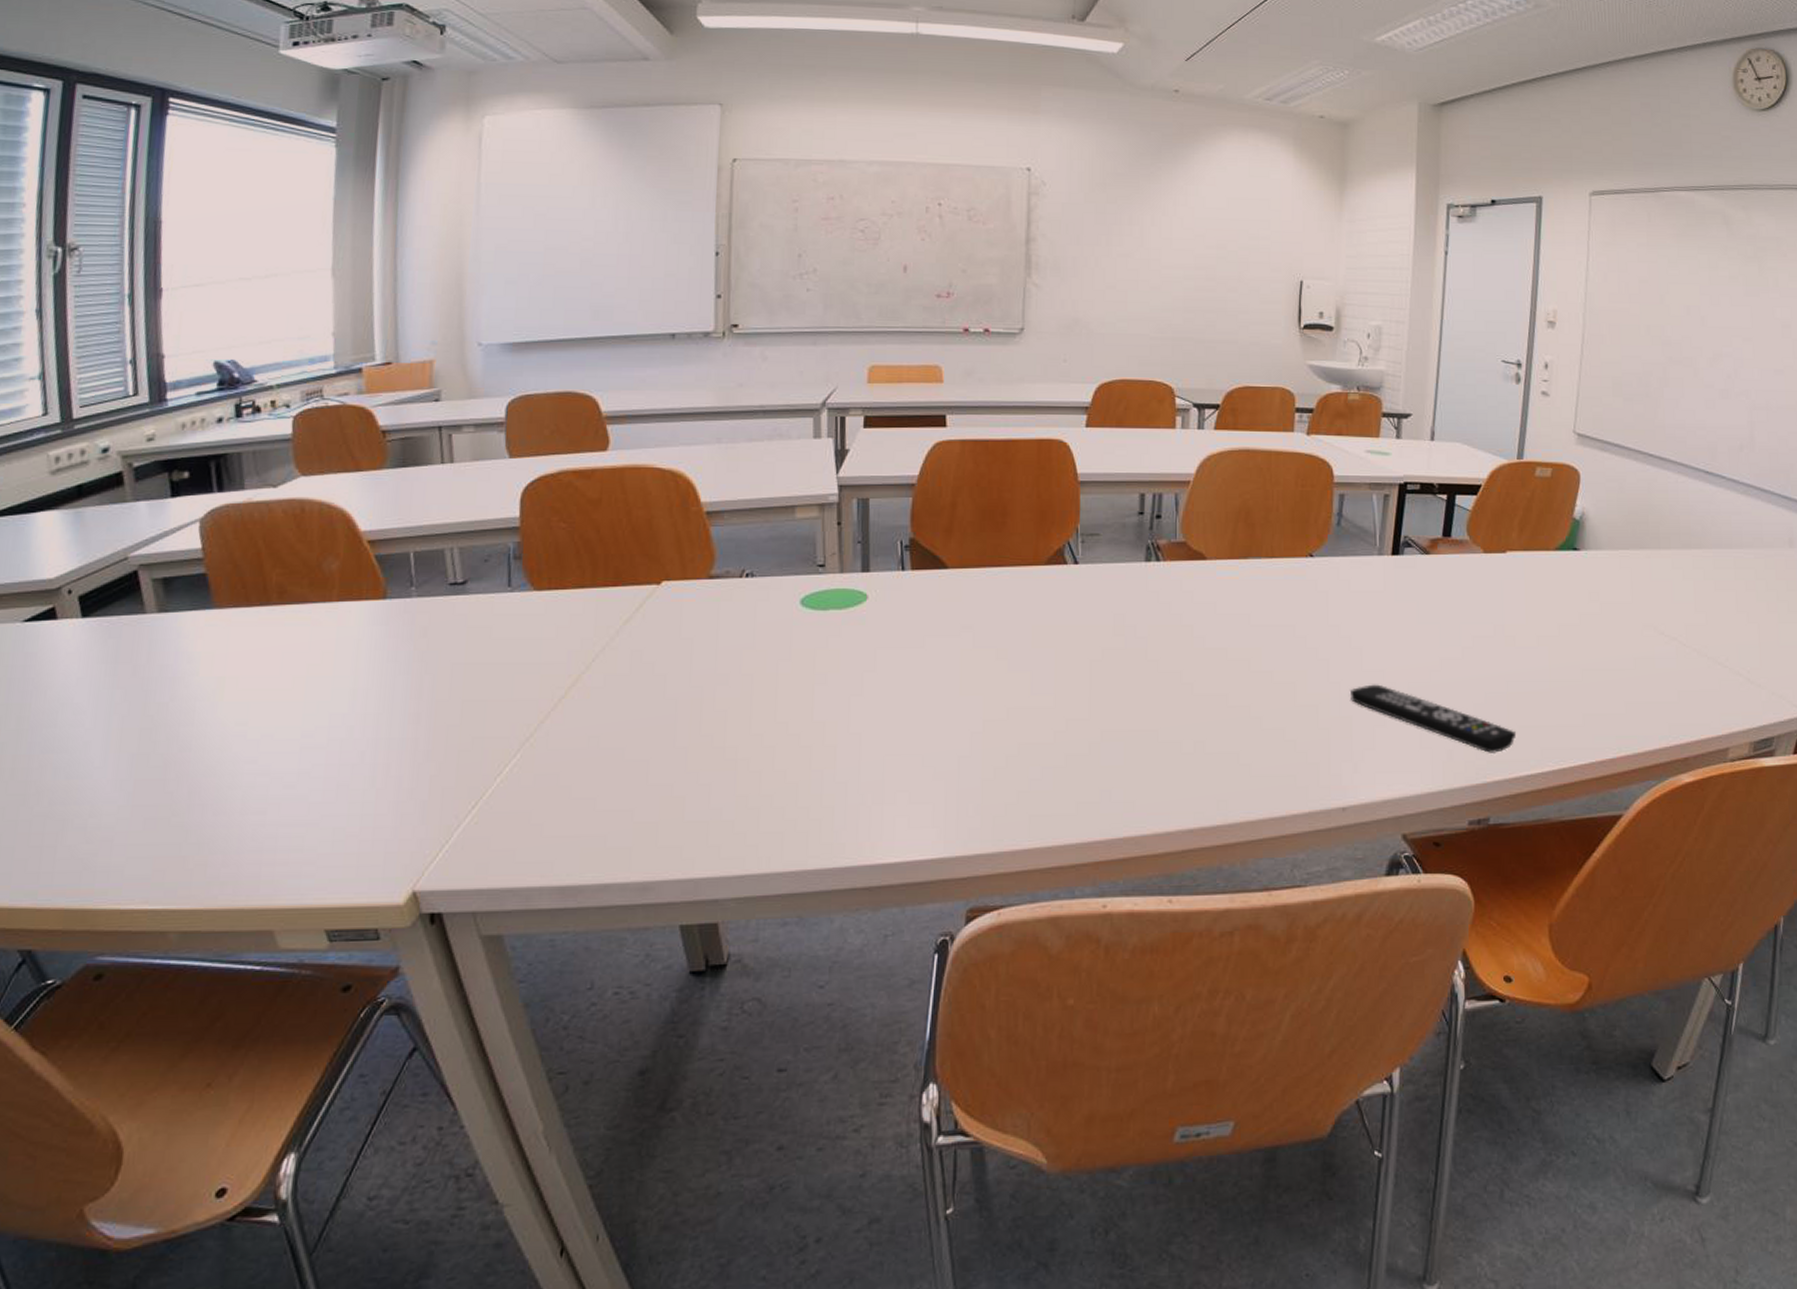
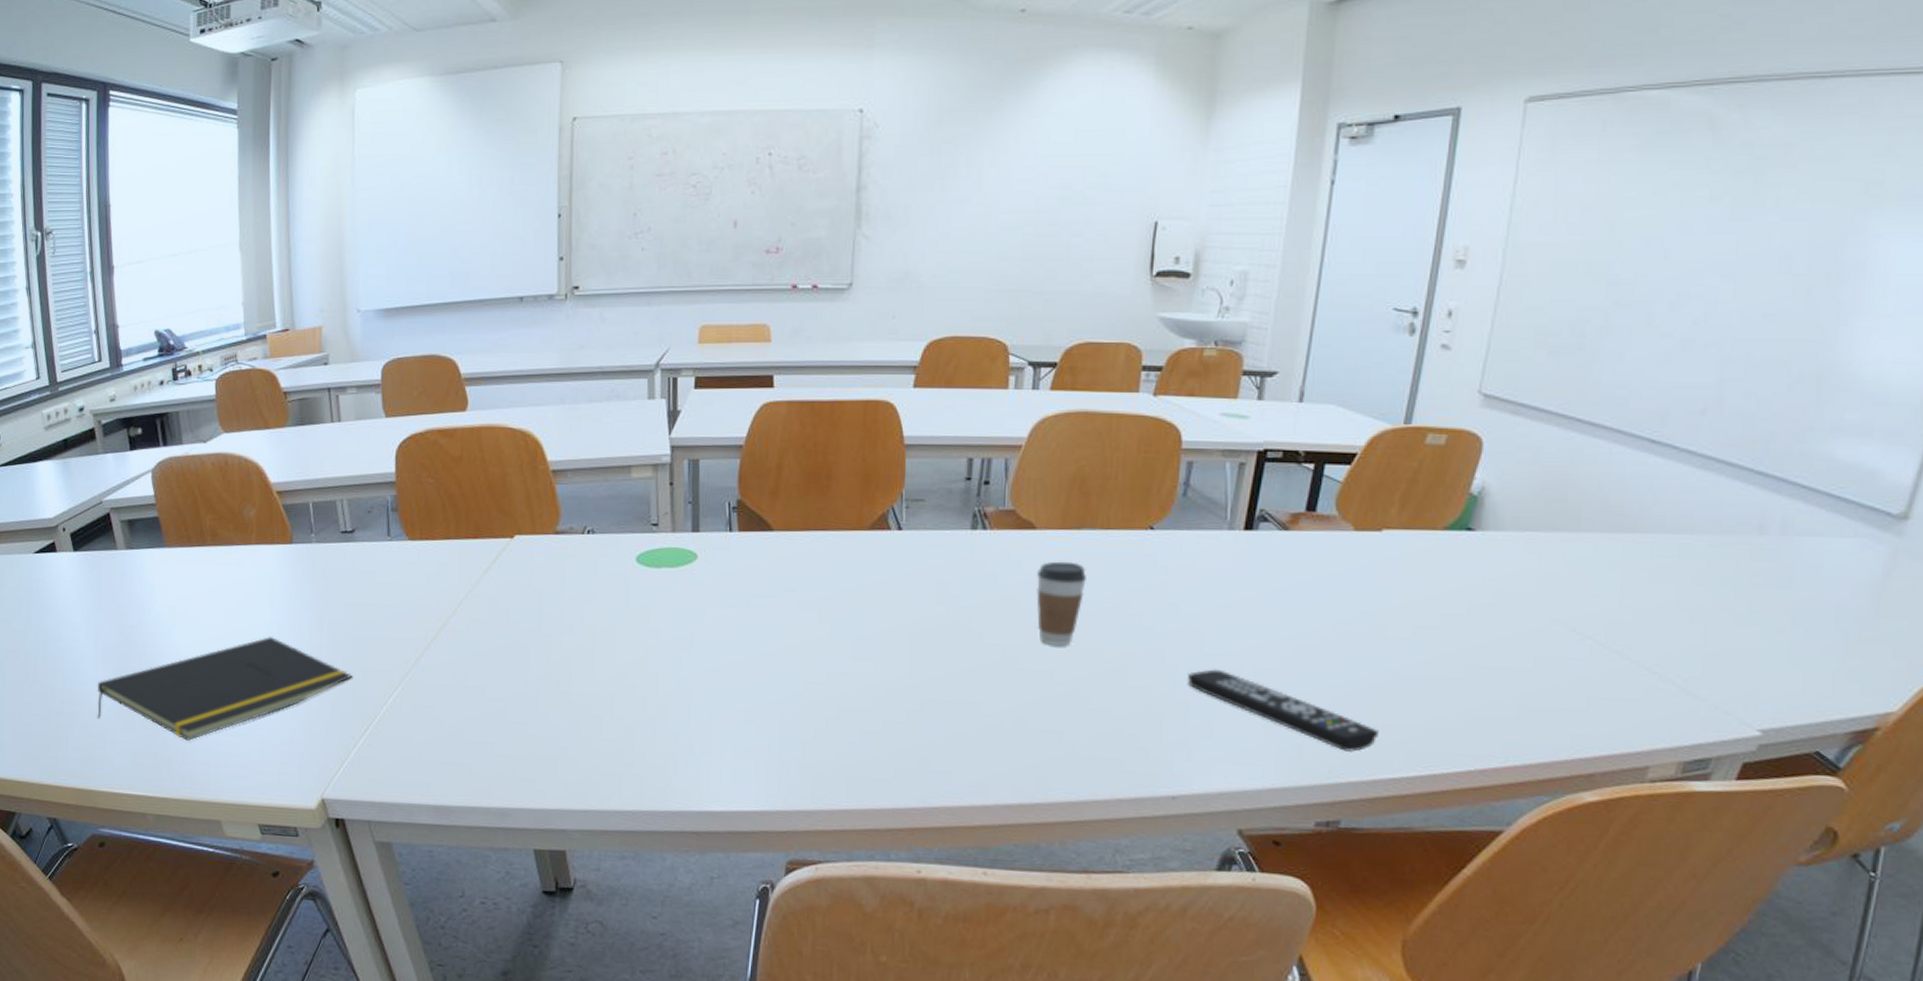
notepad: none [102,707,458,837] -> present [97,637,352,741]
coffee cup: none [1209,589,1254,669] -> present [1036,561,1086,645]

